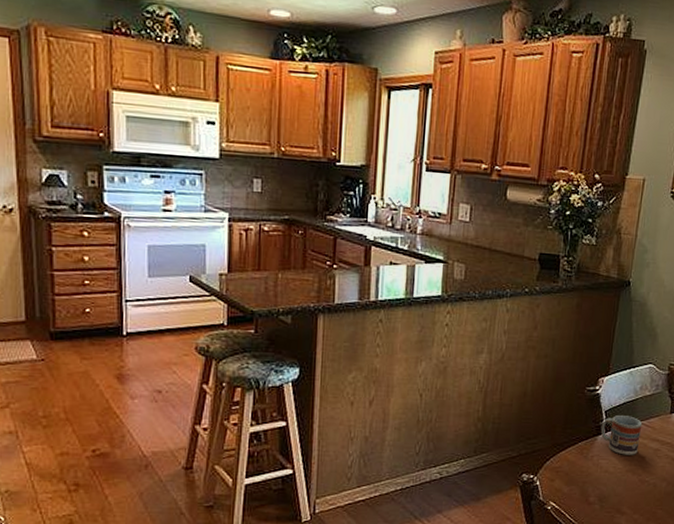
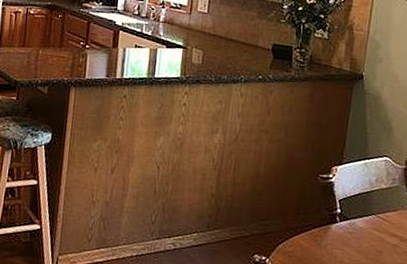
cup: present [600,415,643,455] -> none [334,205,379,249]

